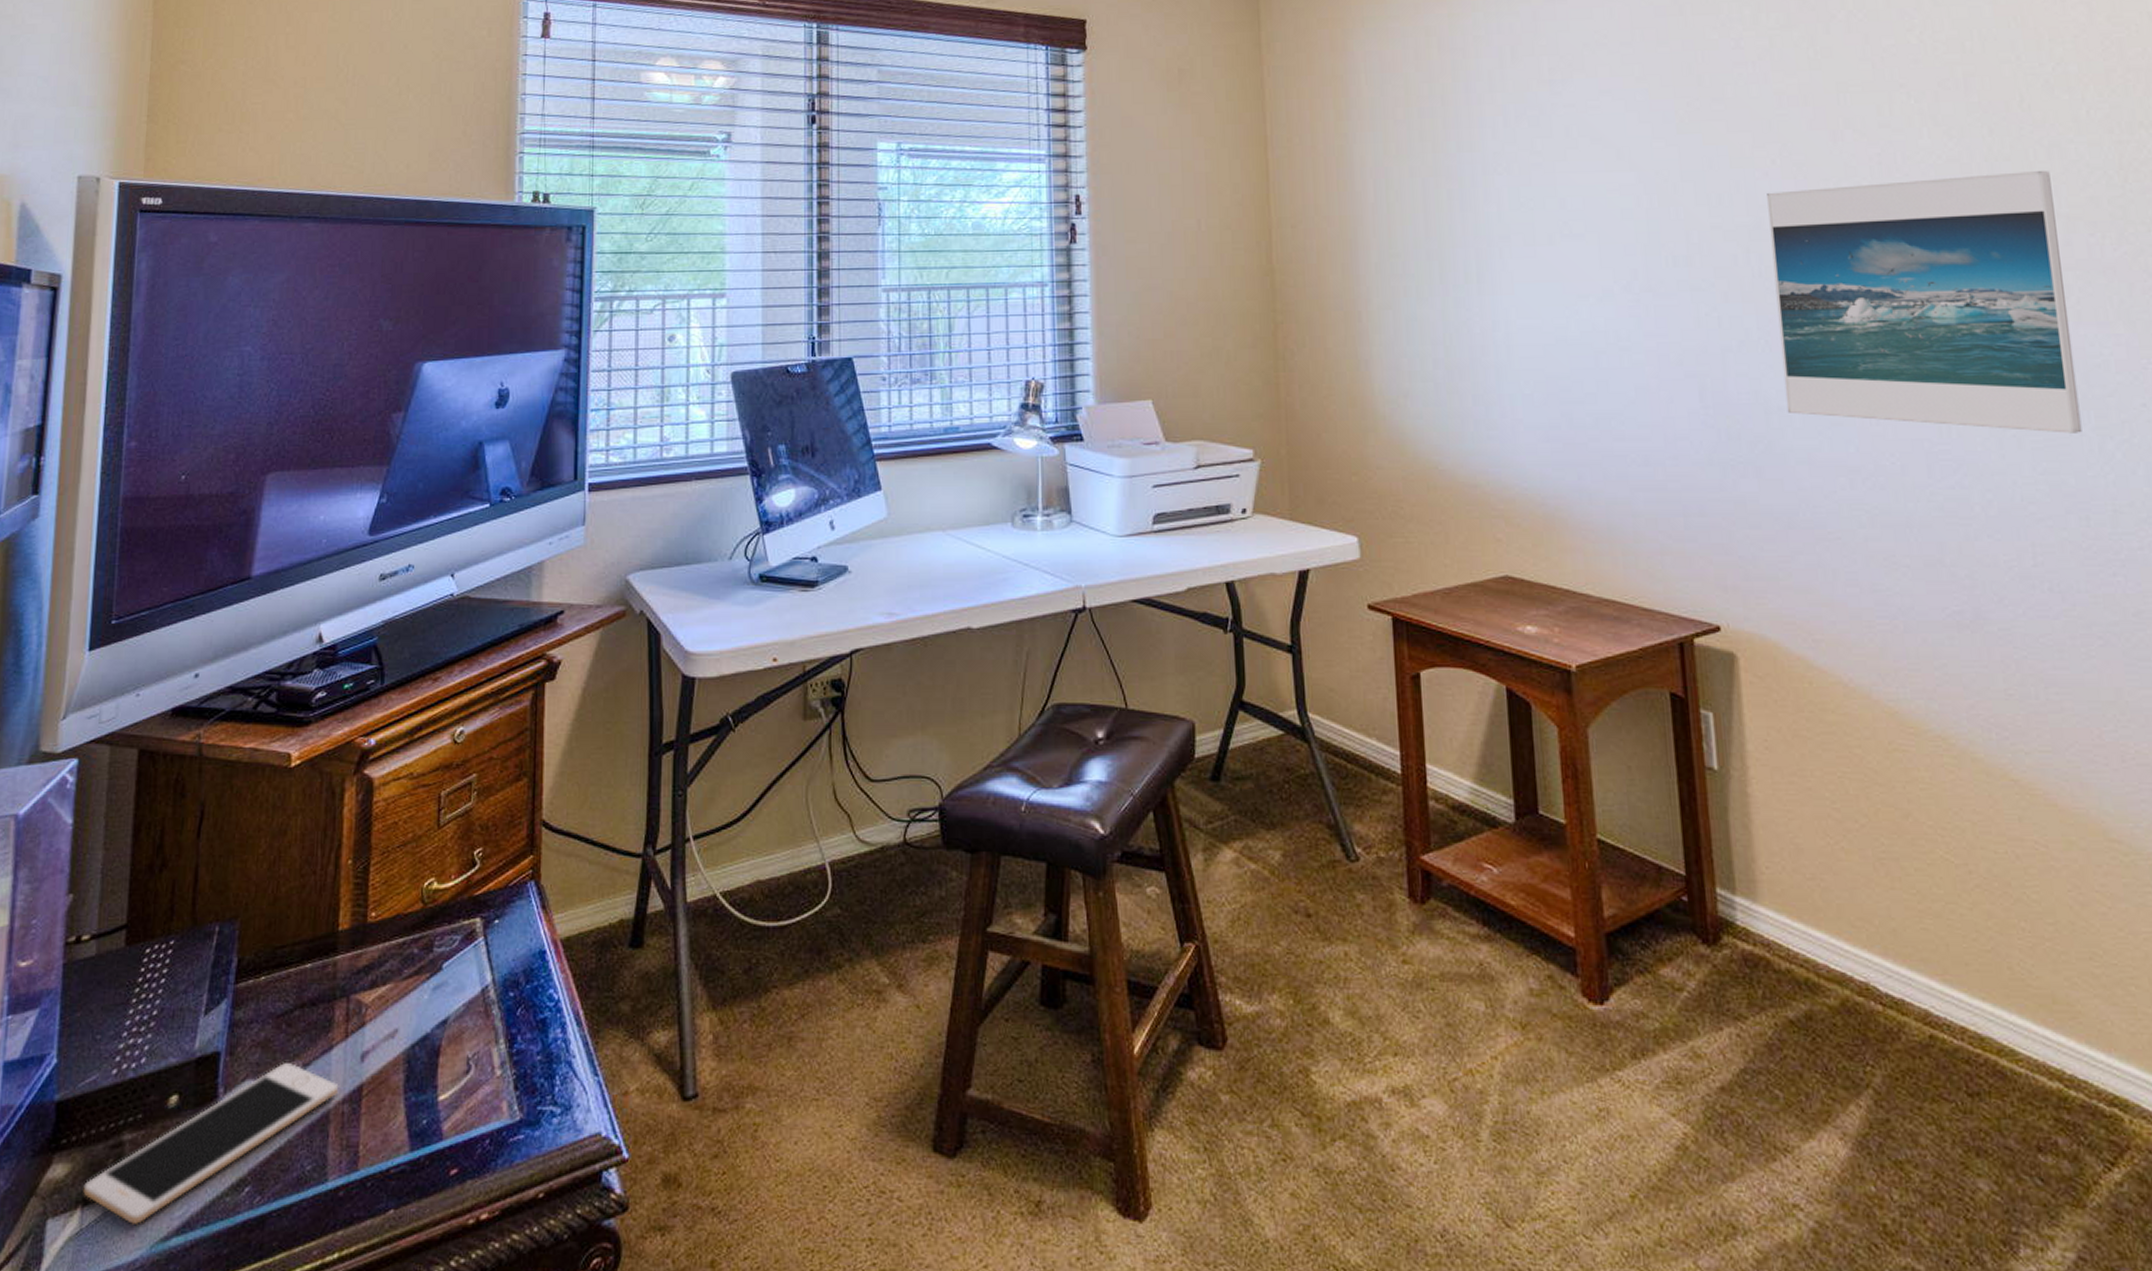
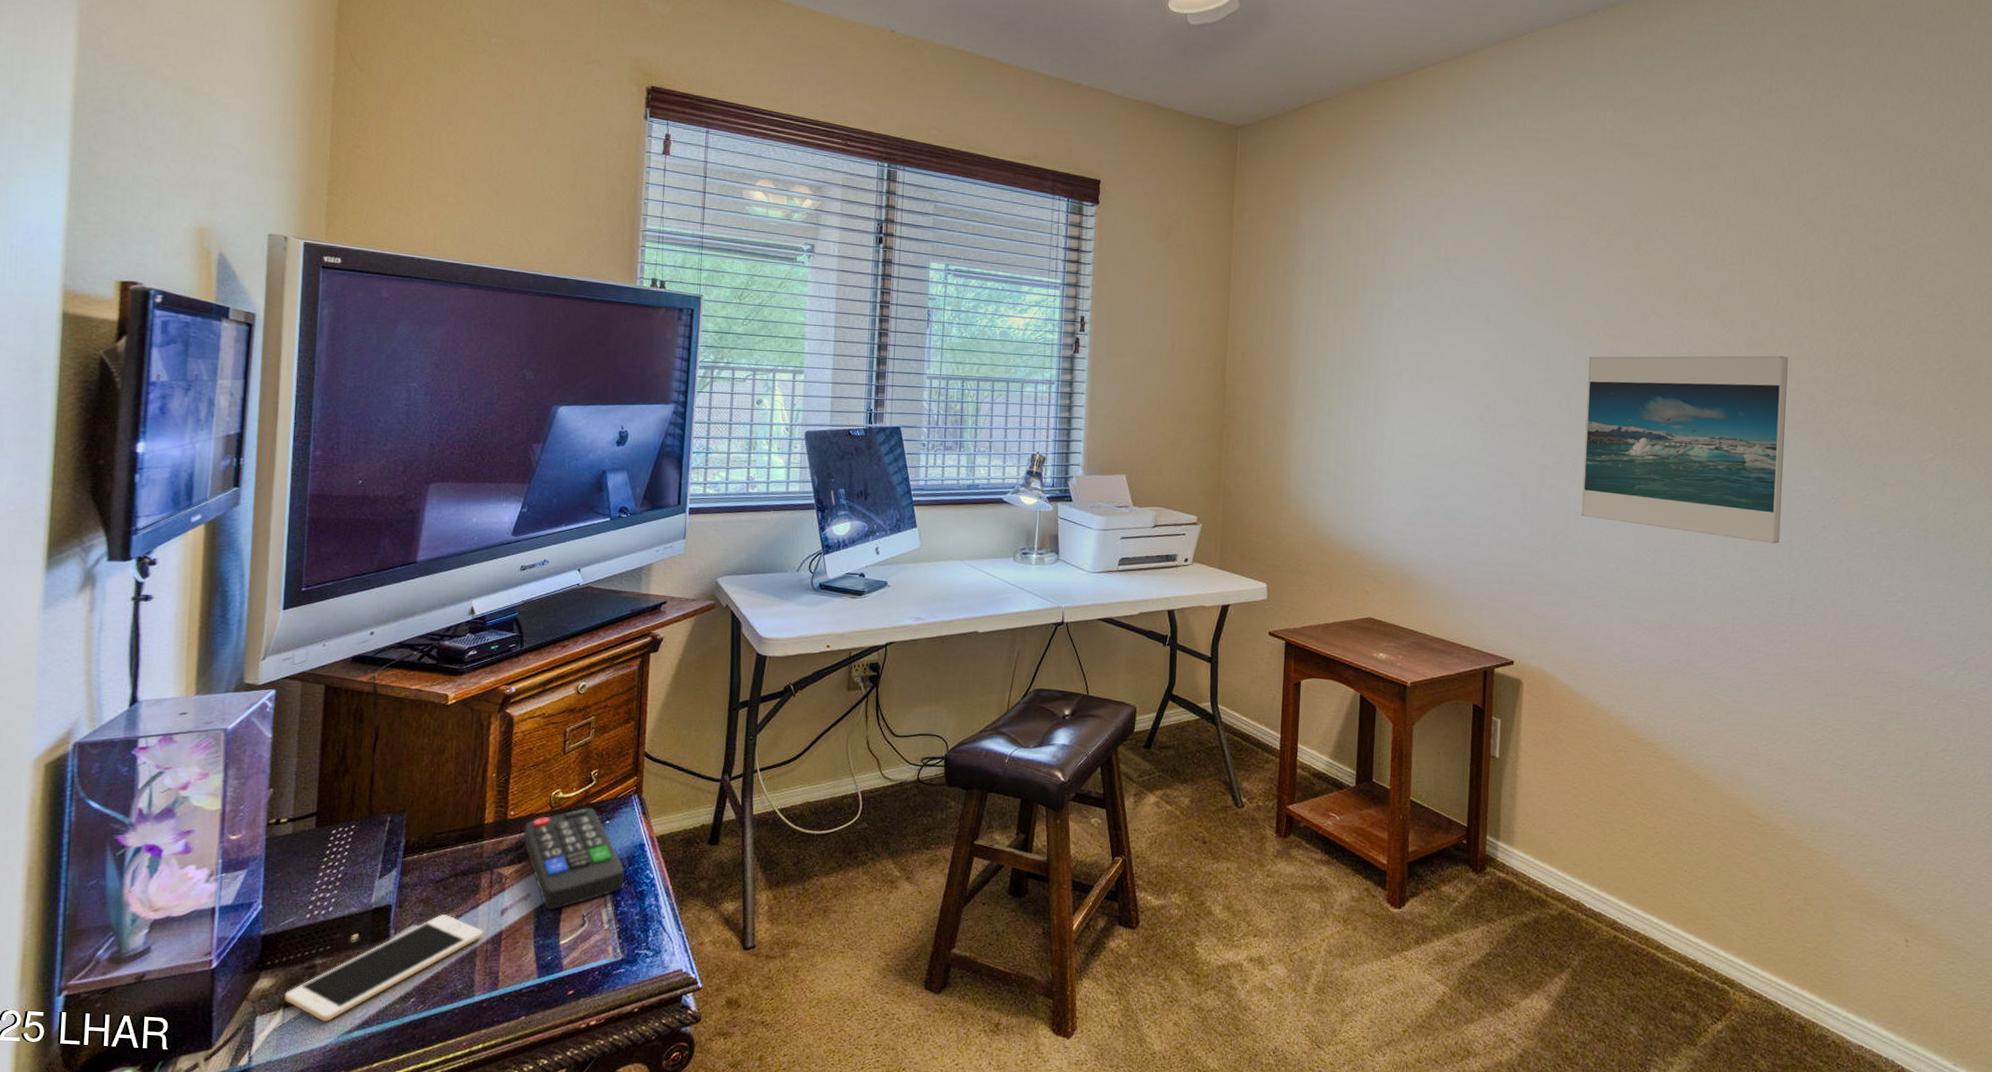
remote control: none [388,901,520,1052] -> present [523,807,624,910]

